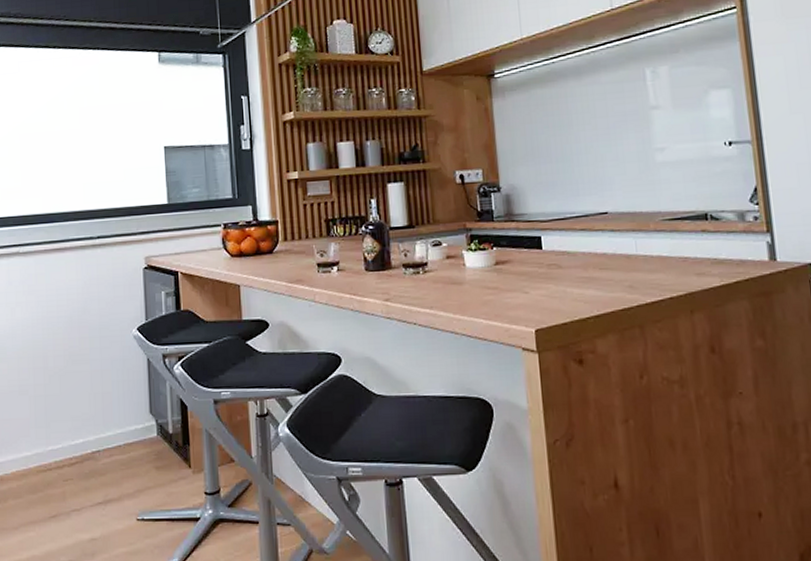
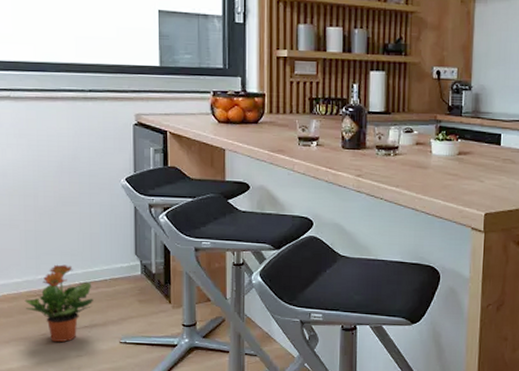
potted plant: none [34,431,107,525] -> present [24,264,94,342]

